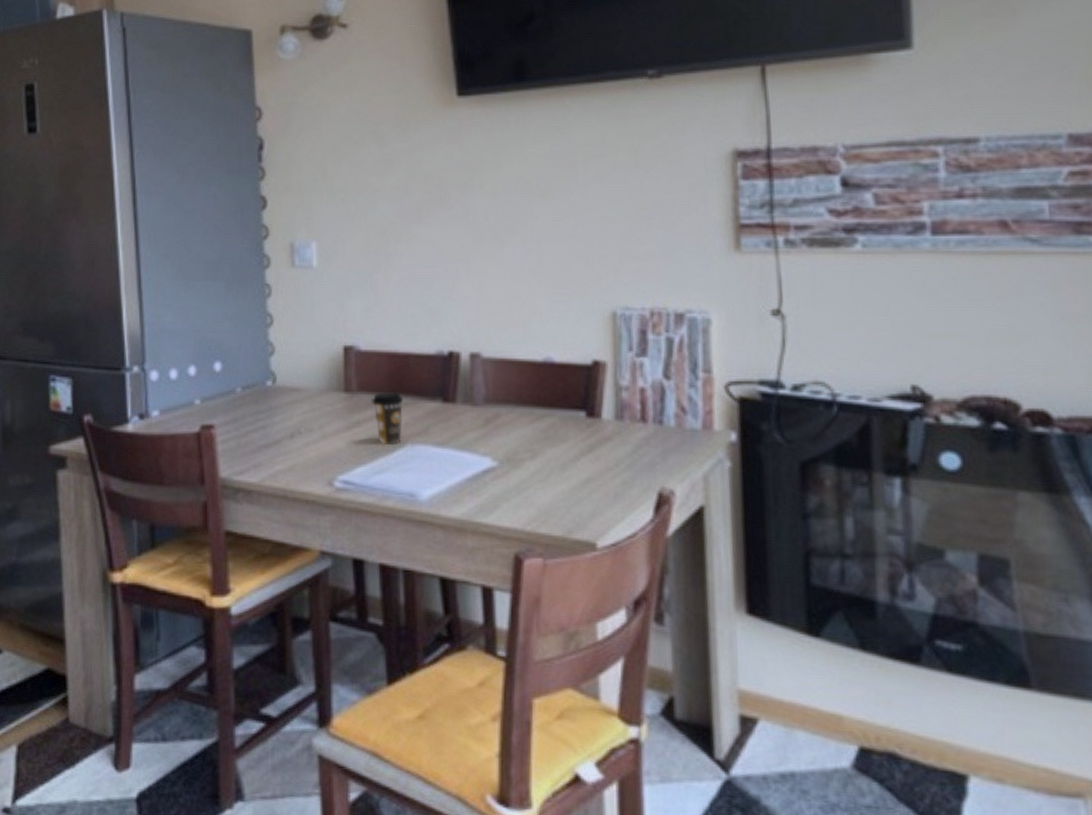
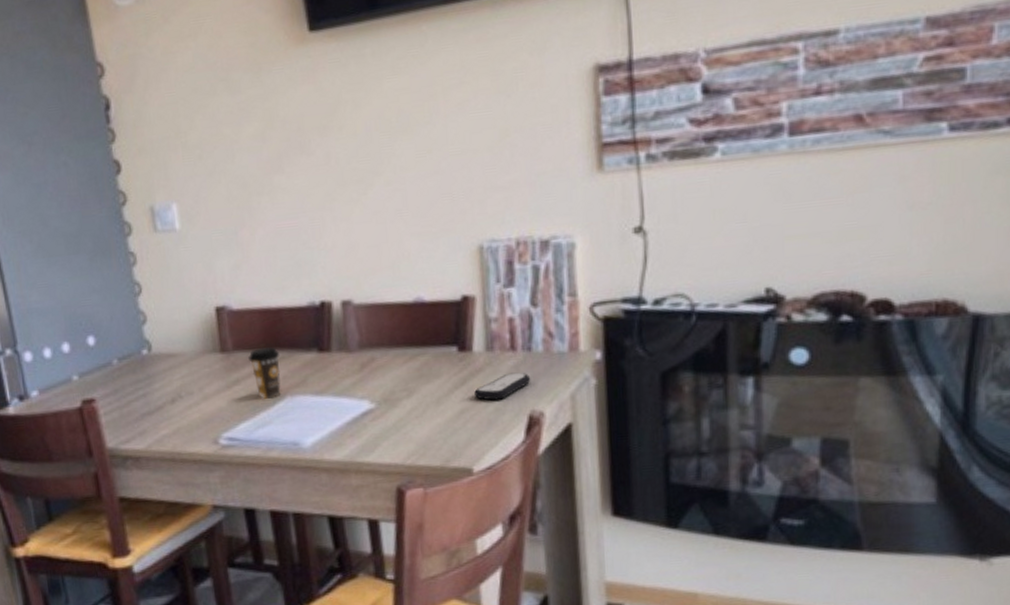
remote control: none [601,445,662,472] -> present [474,372,531,401]

